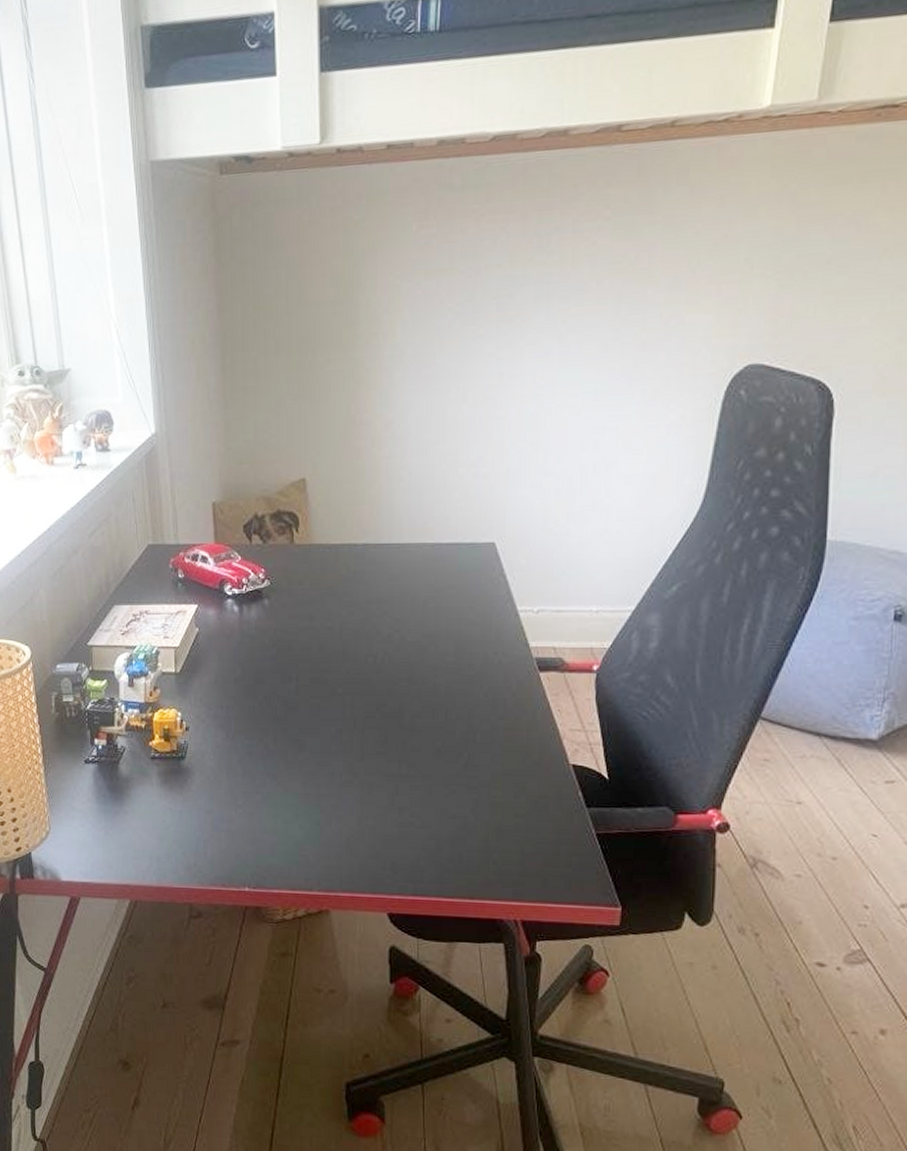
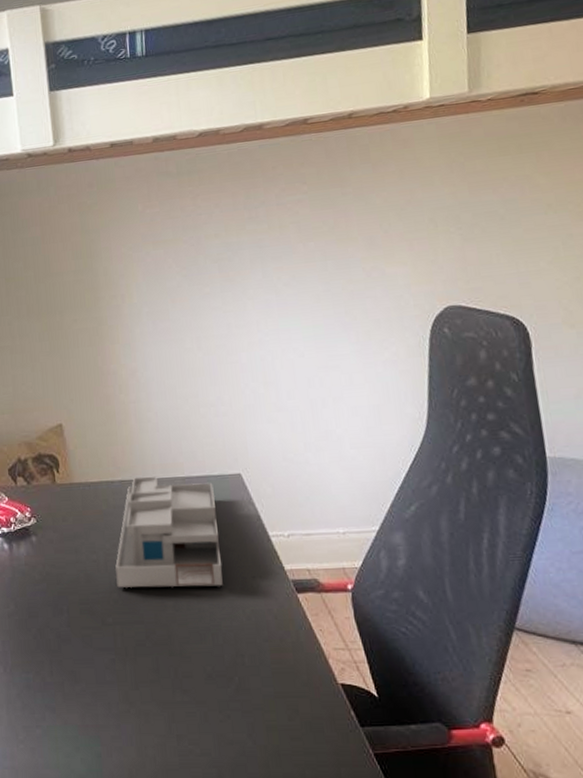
desk organizer: none [351,540,464,660] -> present [115,476,223,589]

